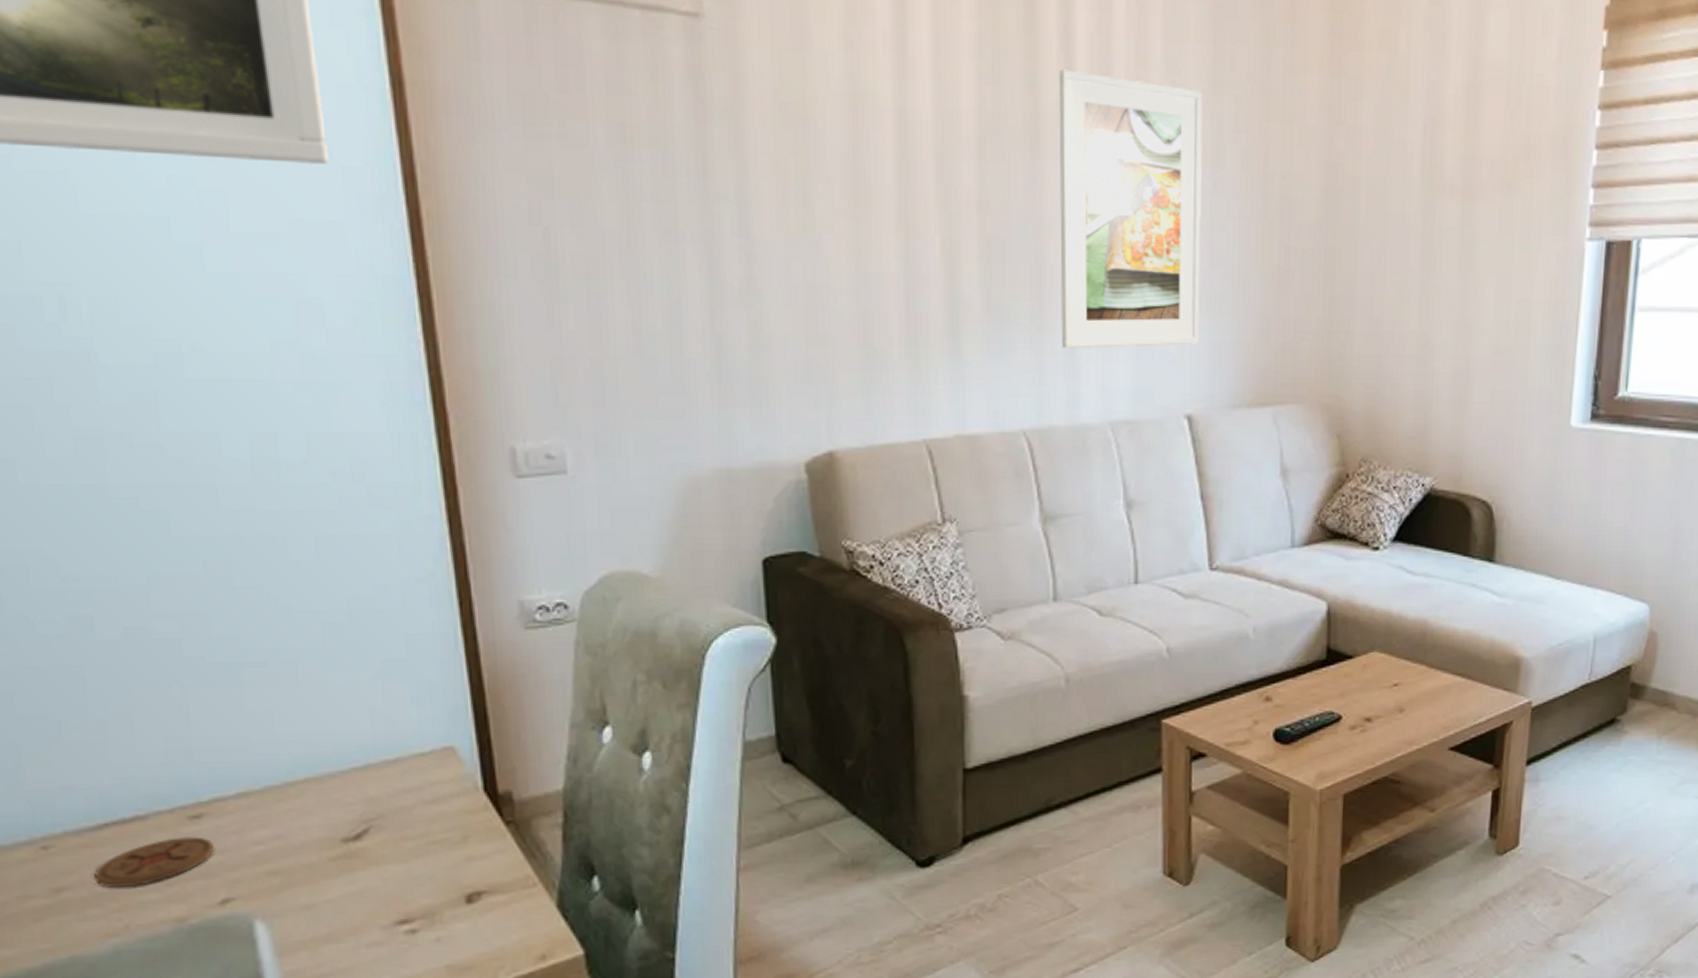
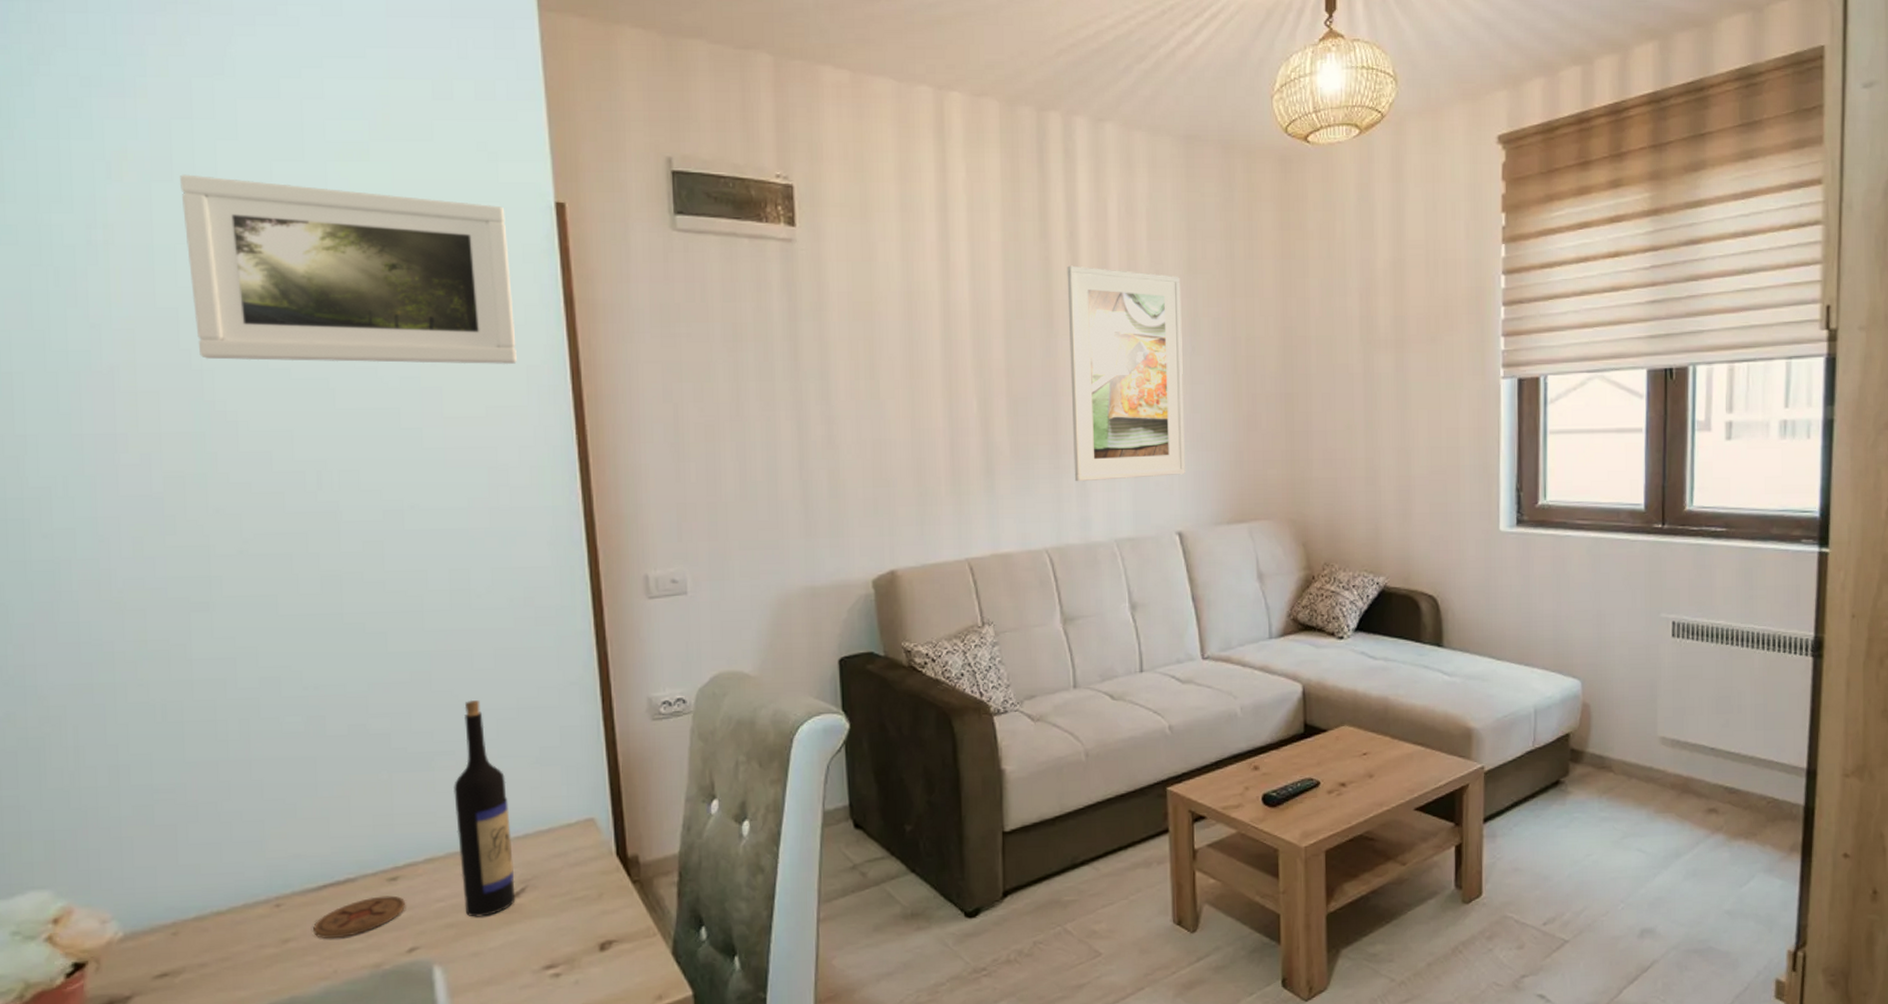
wine bottle: none [269,598,357,863] -> present [454,699,516,917]

